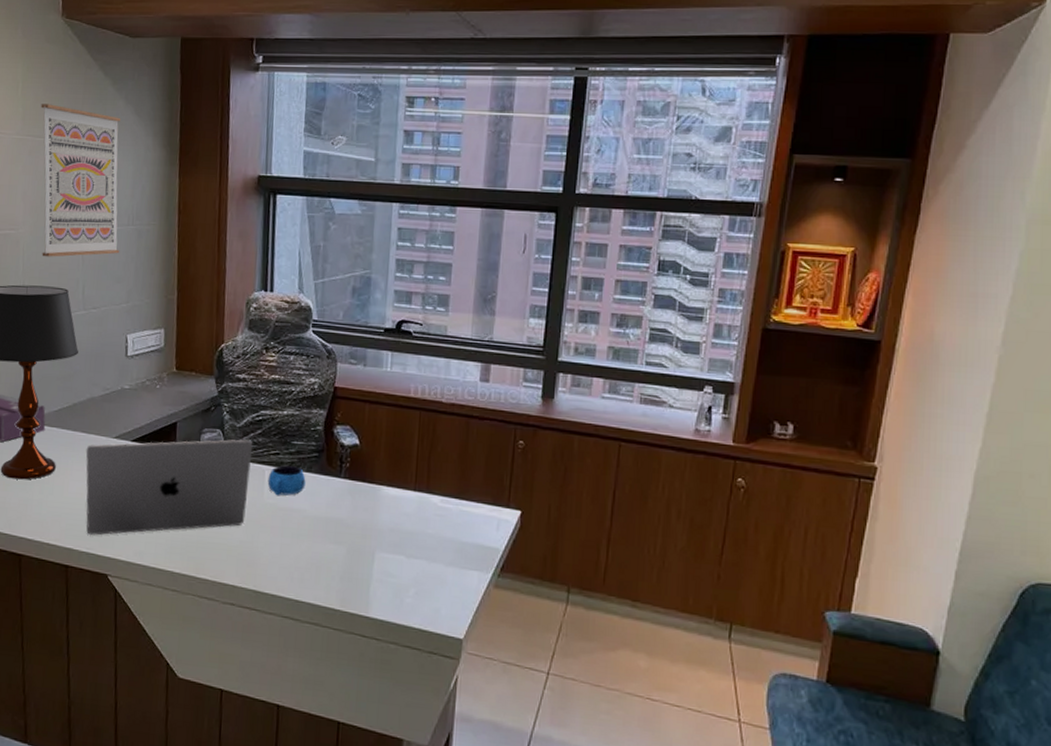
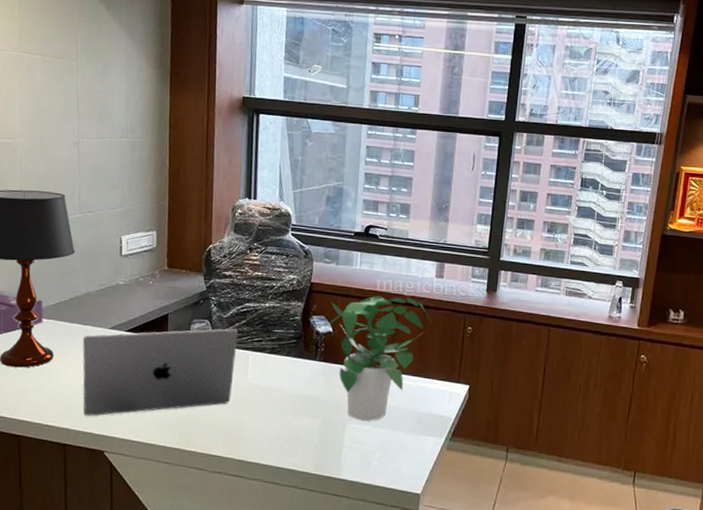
wall art: present [41,104,120,257] -> none [37,23,115,165]
mug: present [267,465,306,496] -> none [251,351,286,378]
potted plant: none [356,402,475,550] -> present [330,295,431,421]

